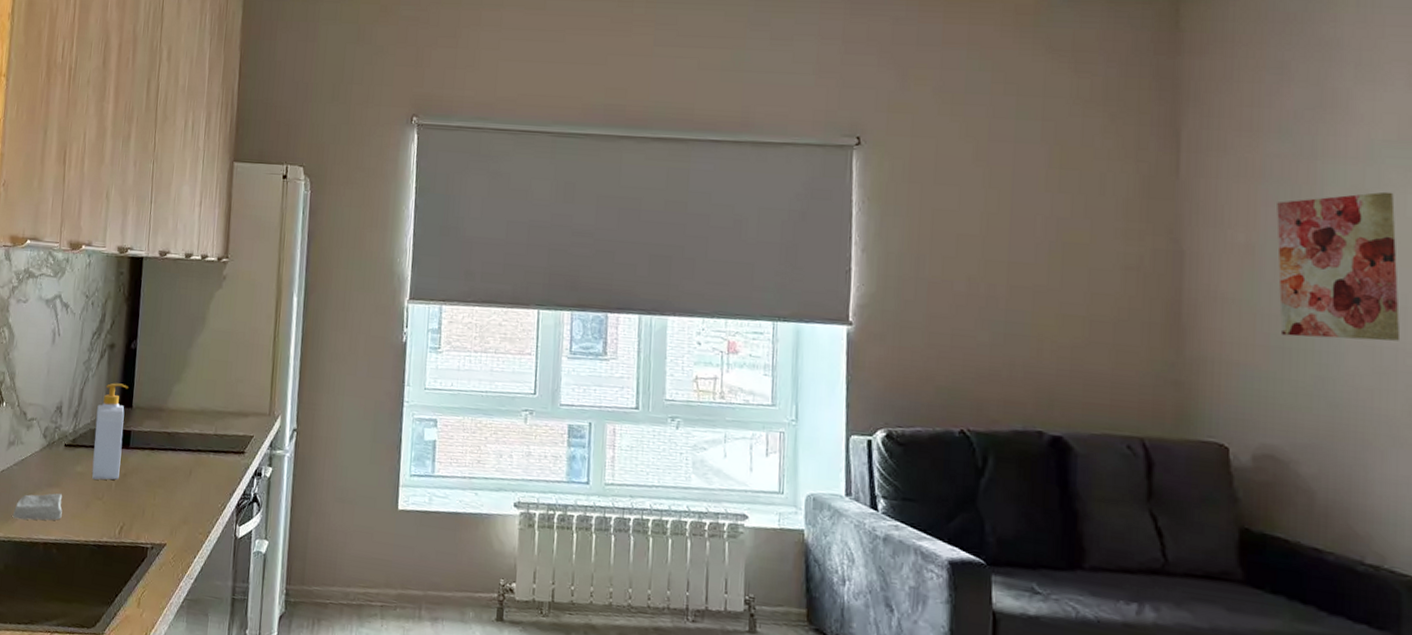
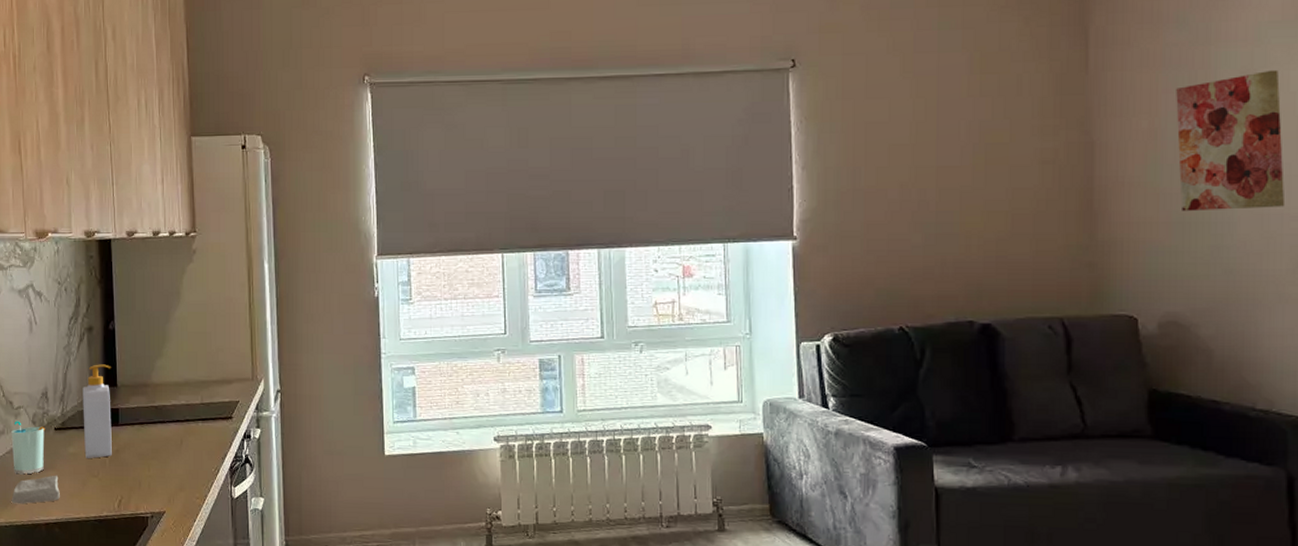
cup: none [19,432,56,489] -> present [11,421,46,475]

